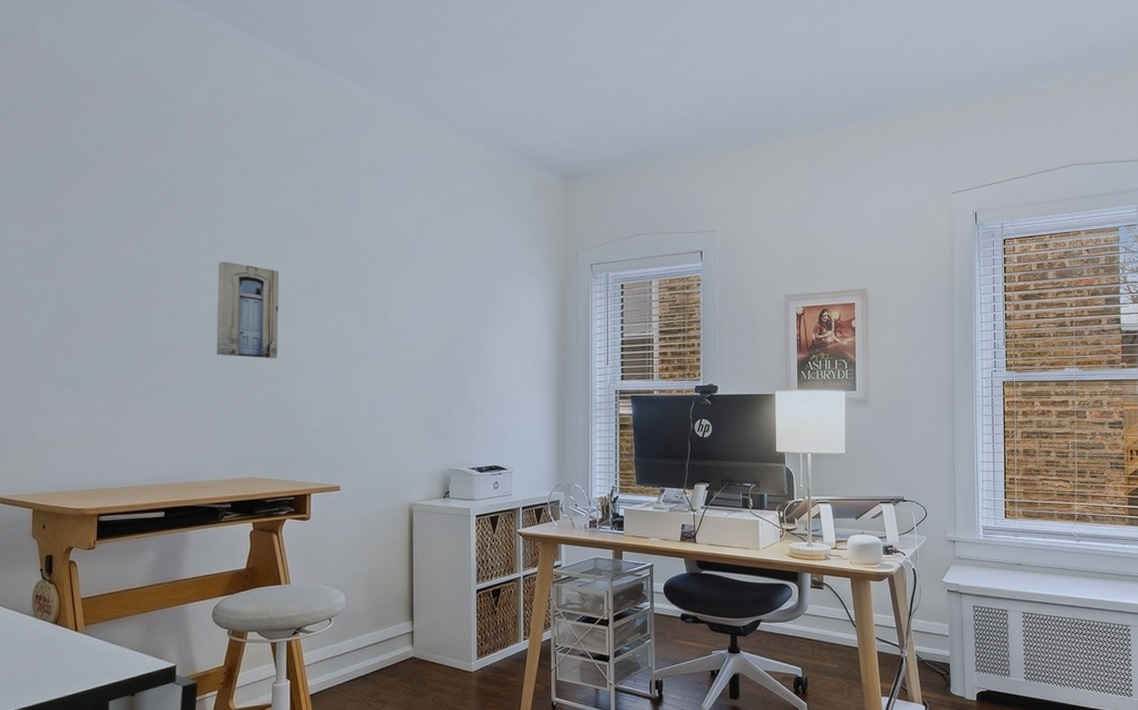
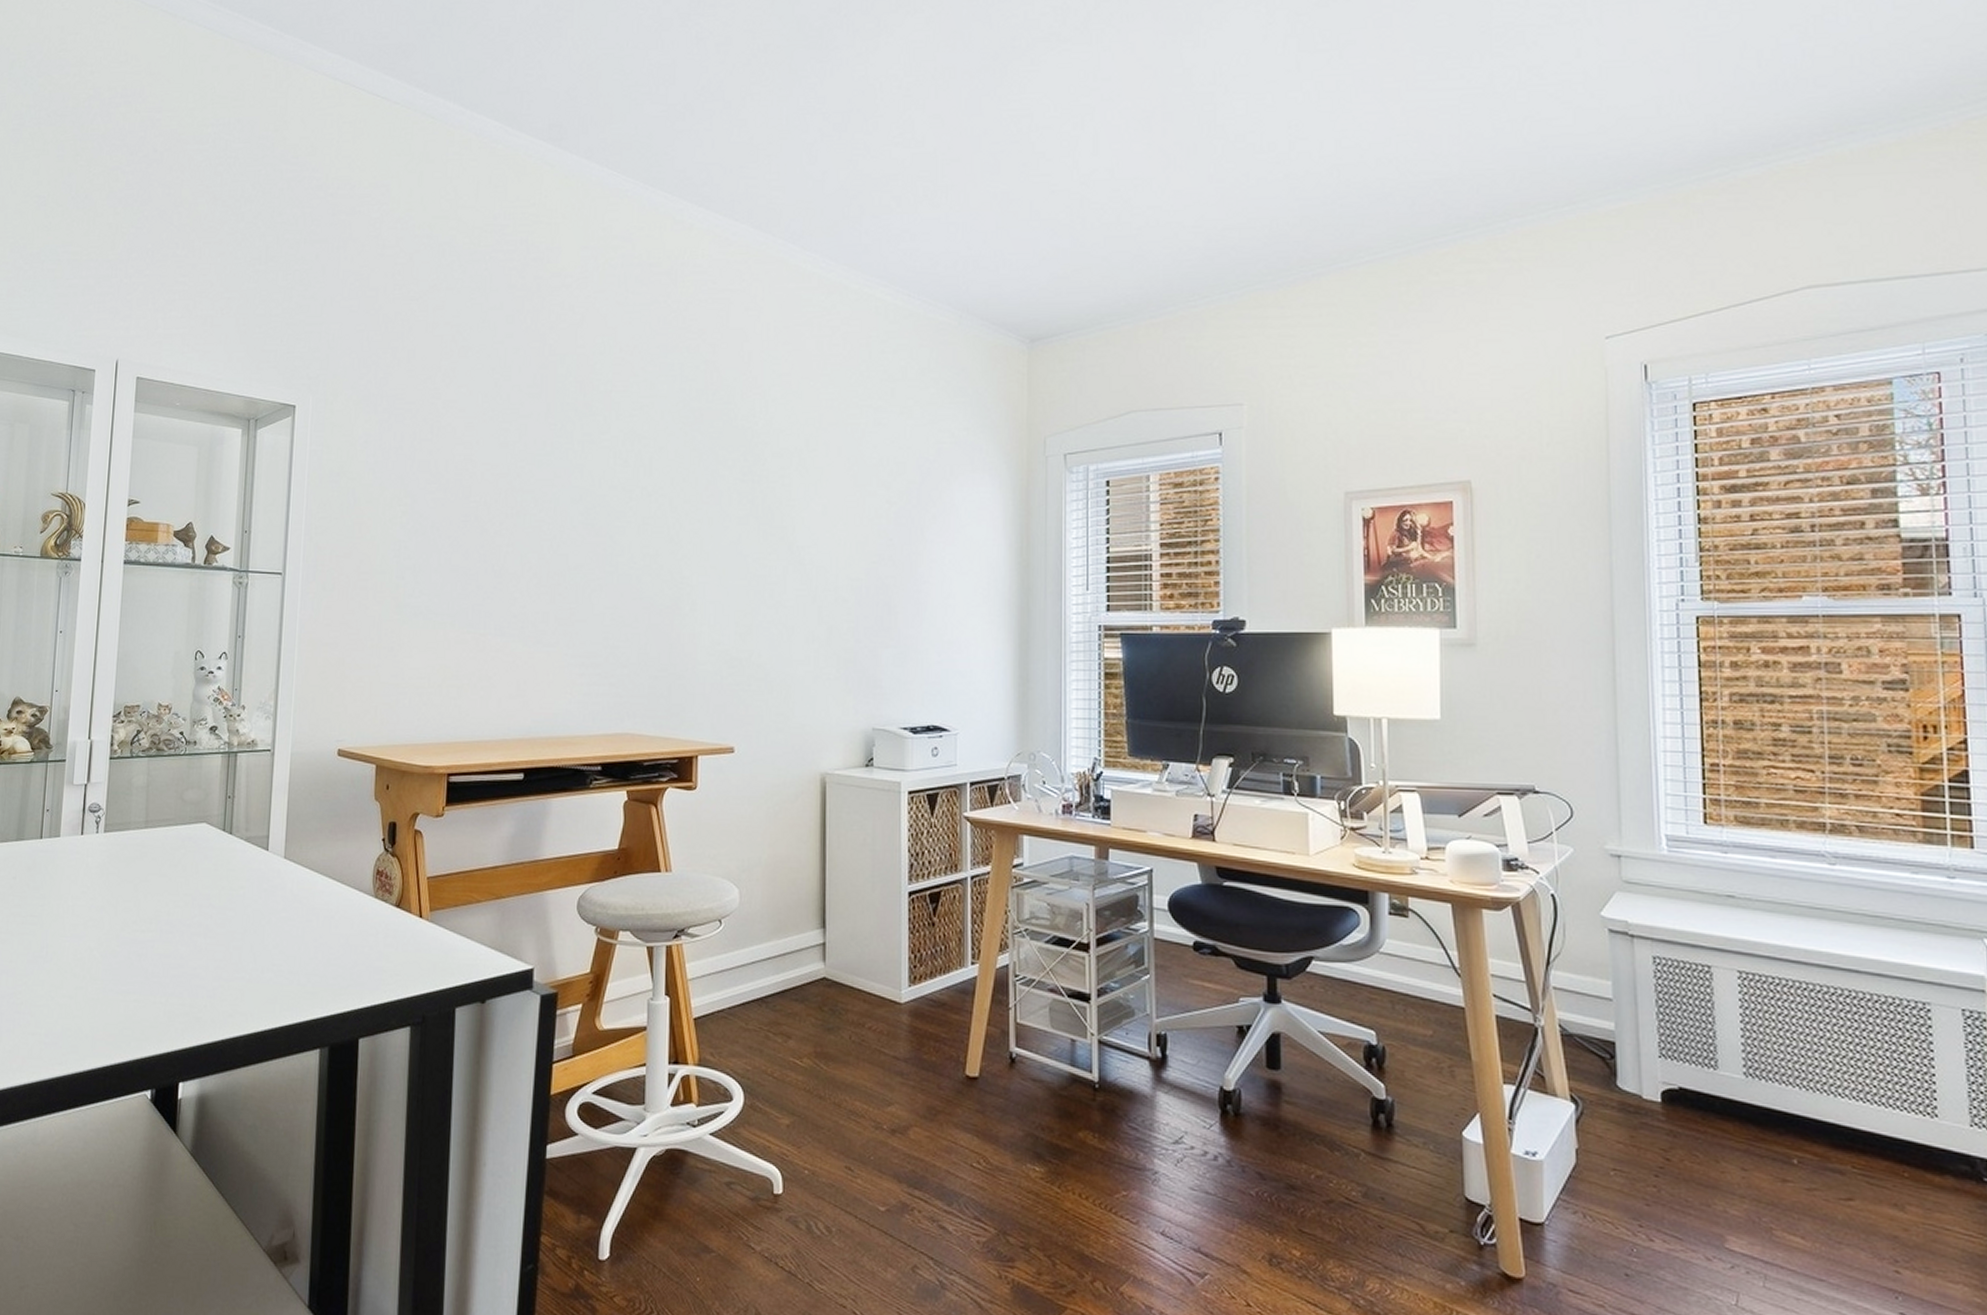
wall art: present [216,261,280,359] -> none [586,460,664,583]

